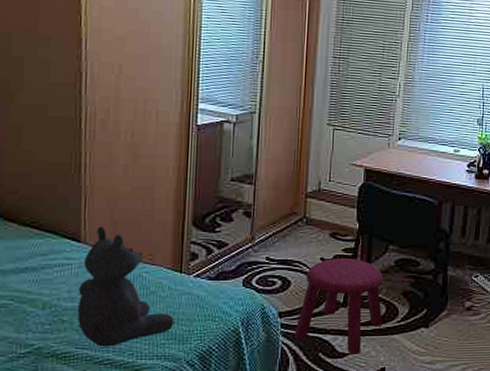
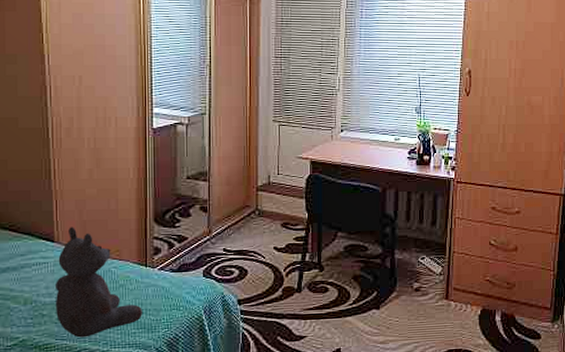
stool: present [293,258,384,356] -> none [253,246,336,338]

